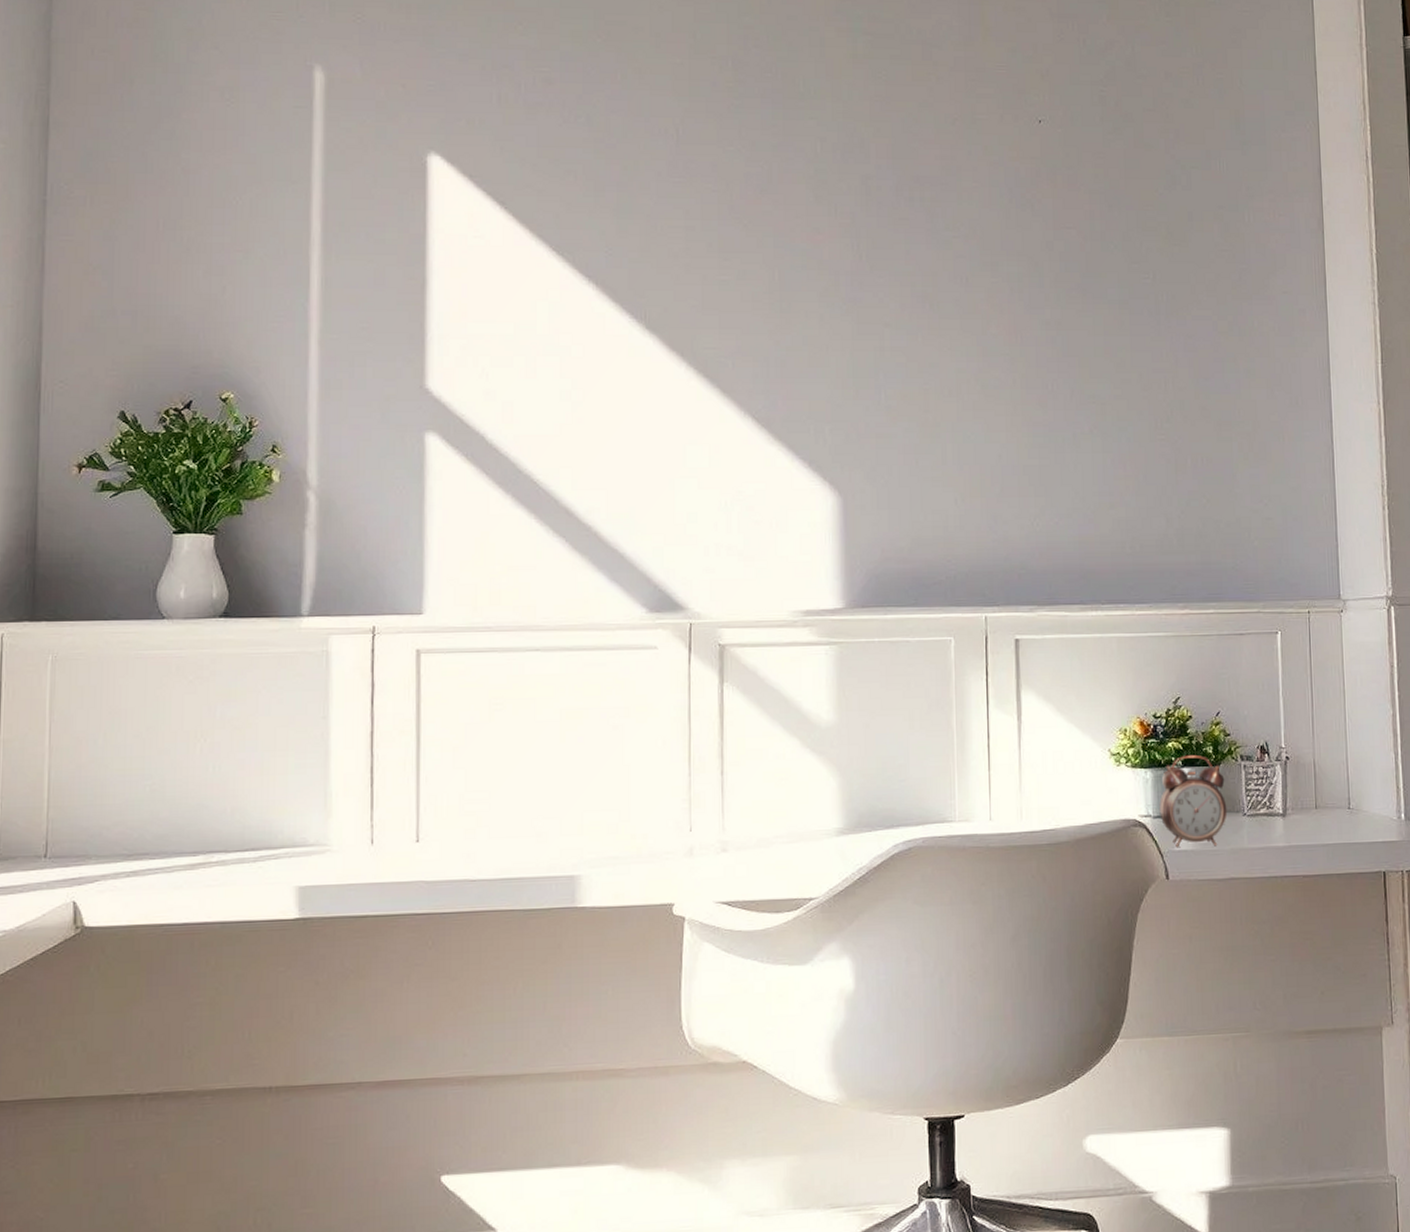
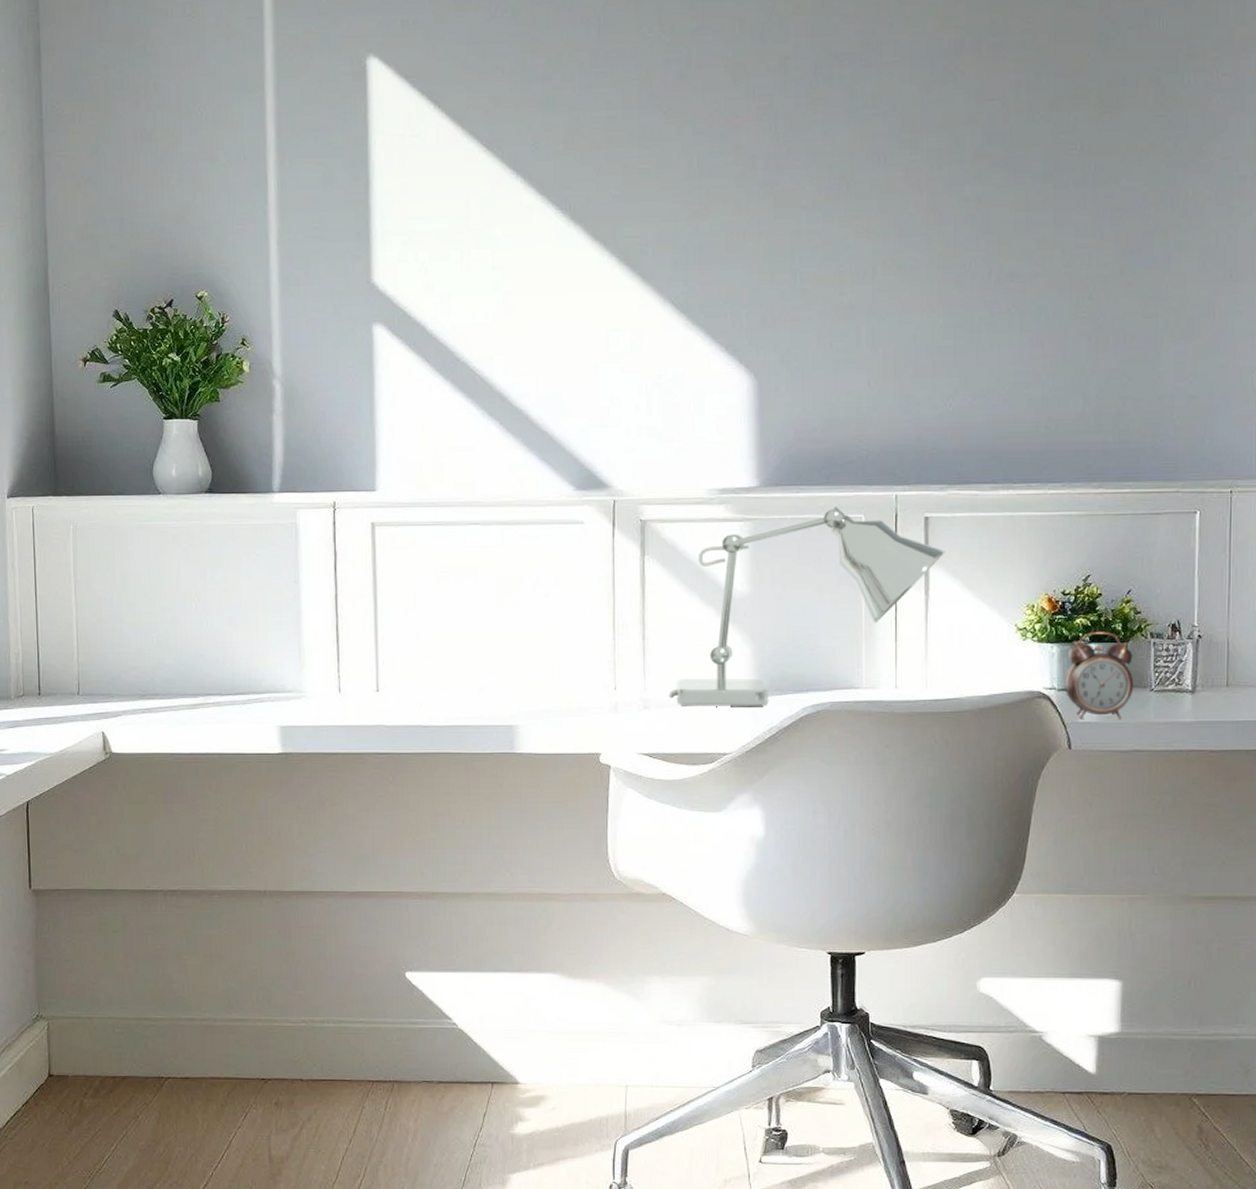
desk lamp: none [749,628,1037,848] -> present [668,506,945,706]

